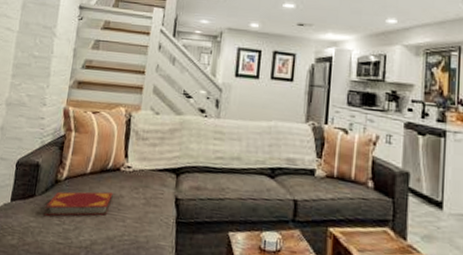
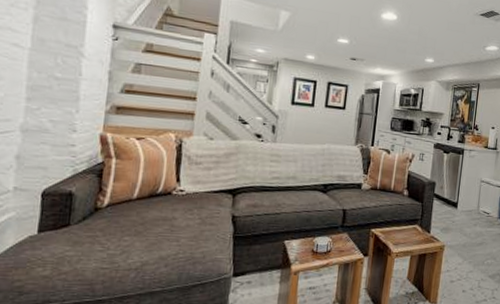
hardback book: present [44,191,113,216] -> none [82,215,165,243]

